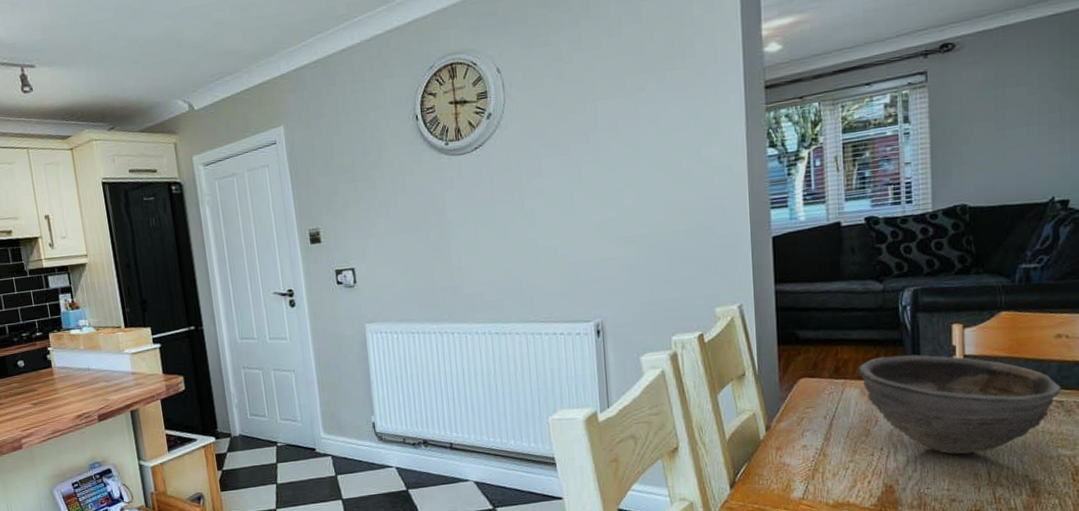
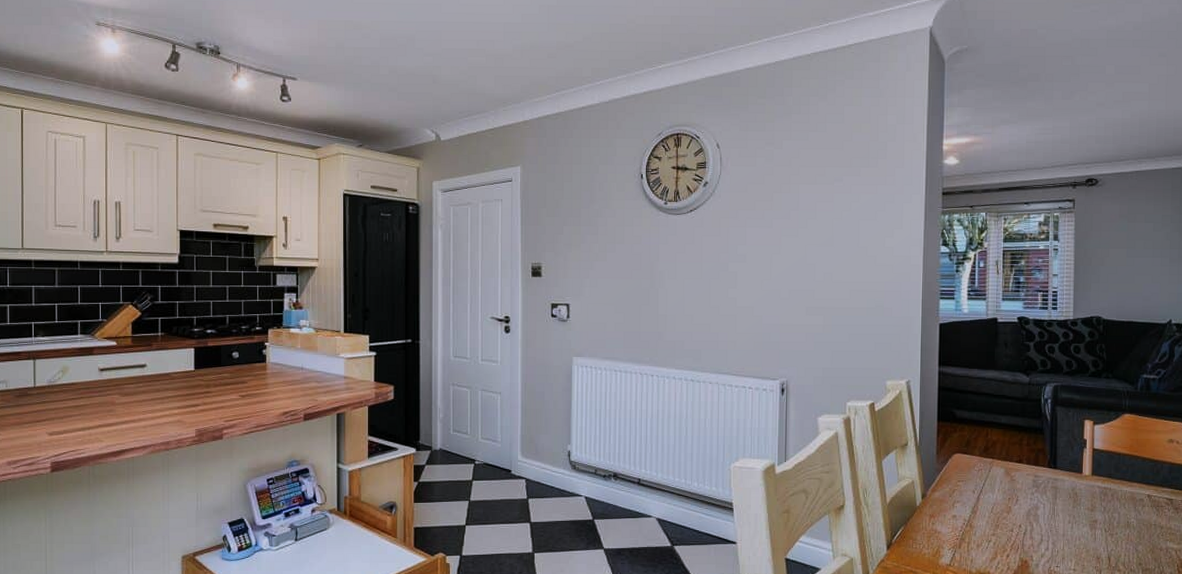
bowl: present [858,354,1062,455] -> none [1004,442,1172,539]

